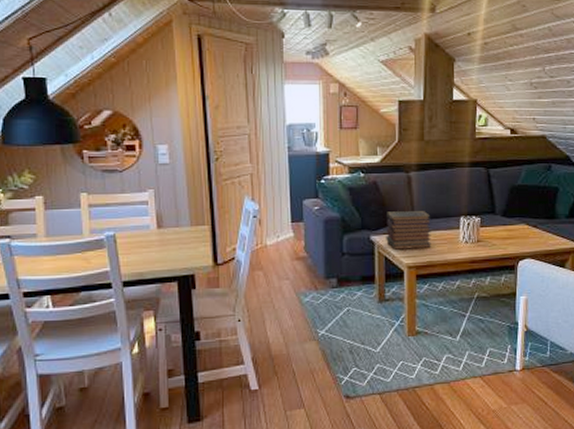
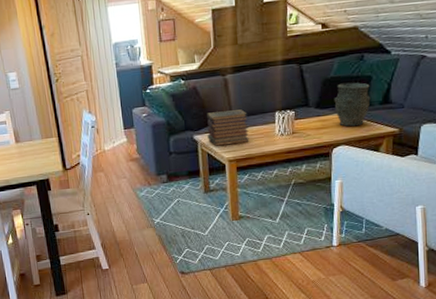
vase: none [521,192,557,239] -> present [334,82,371,127]

